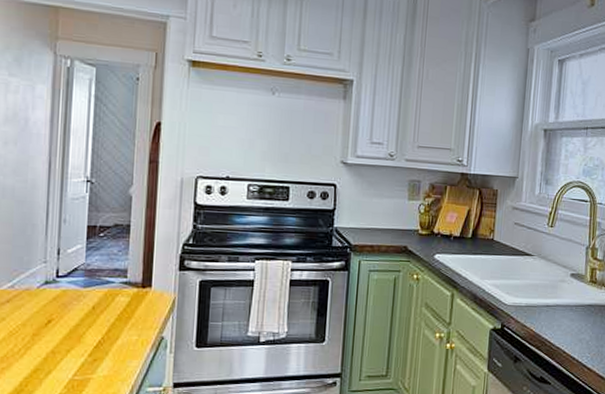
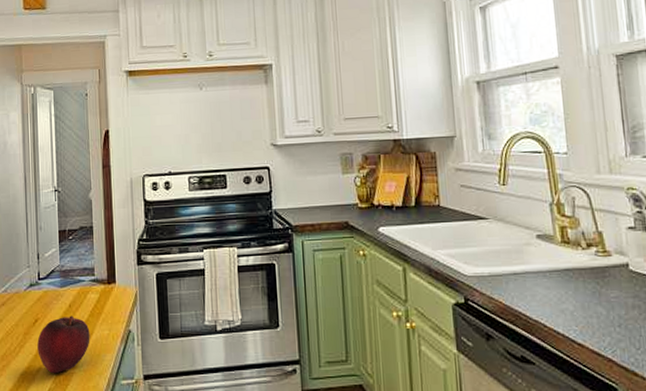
fruit: none [48,318,115,379] -> present [37,315,90,374]

